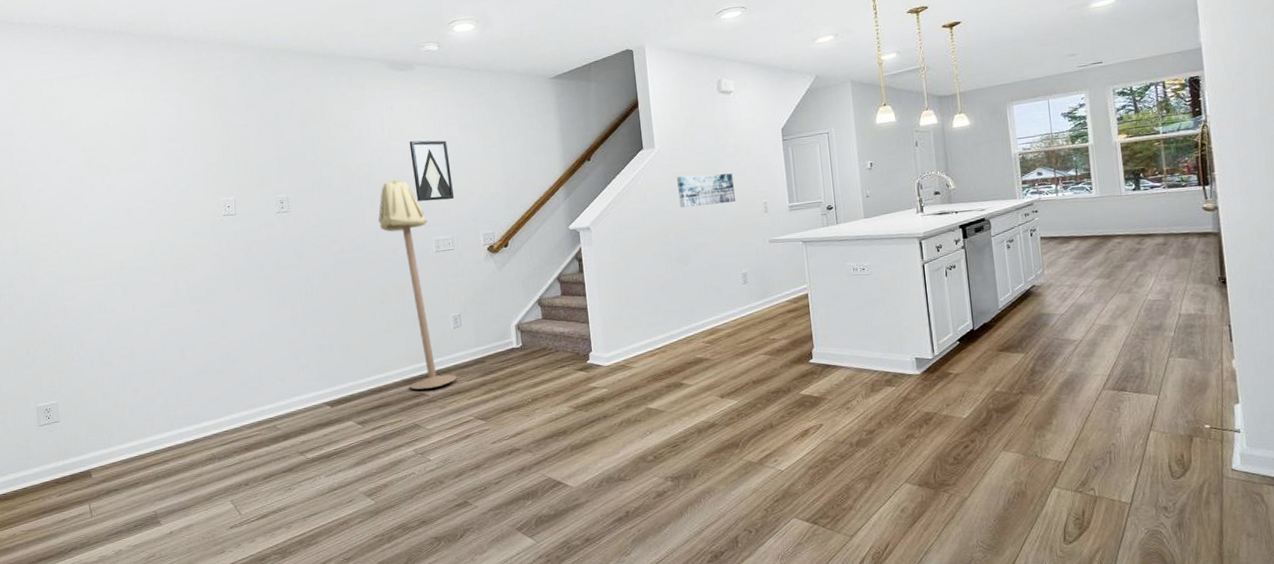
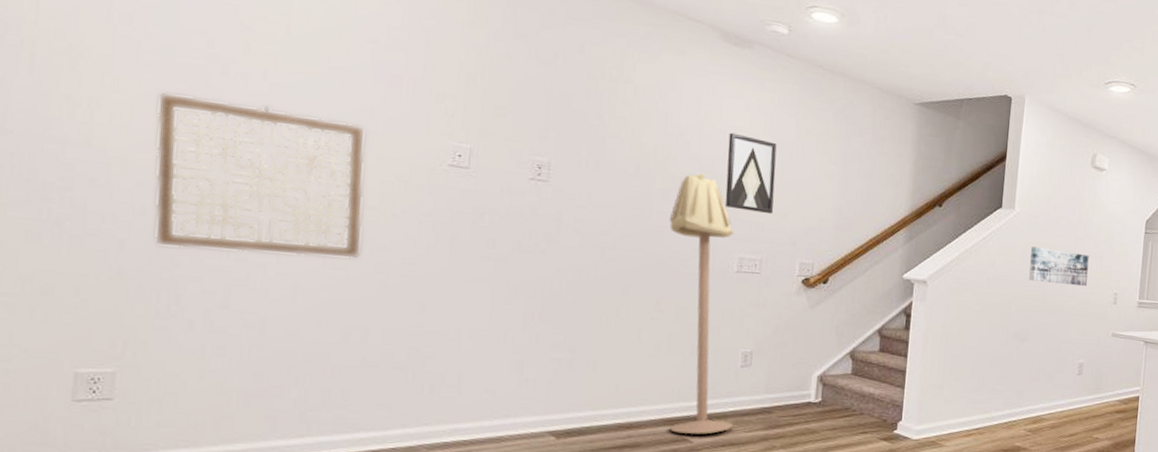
wall art: none [47,200,181,313] -> present [154,92,367,260]

